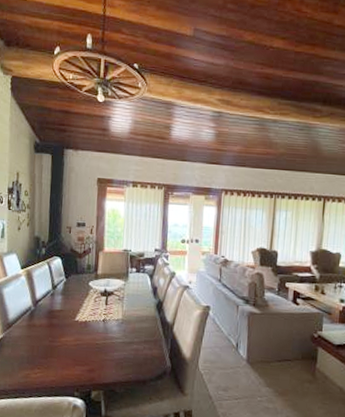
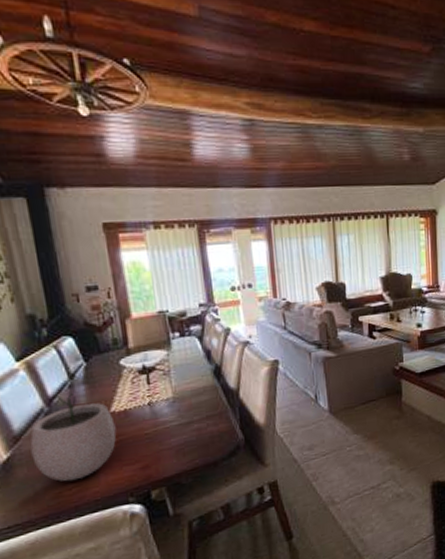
plant pot: none [16,298,77,368] -> present [30,391,117,482]

